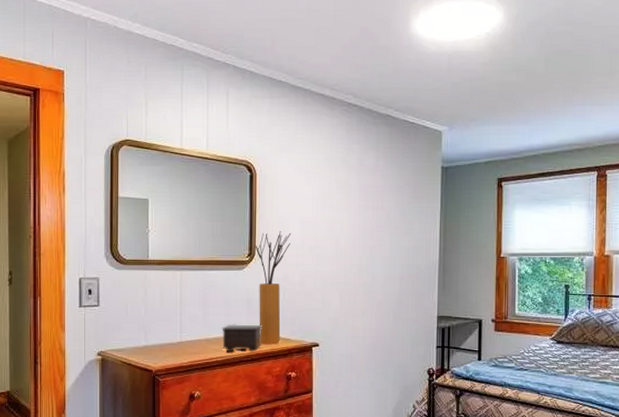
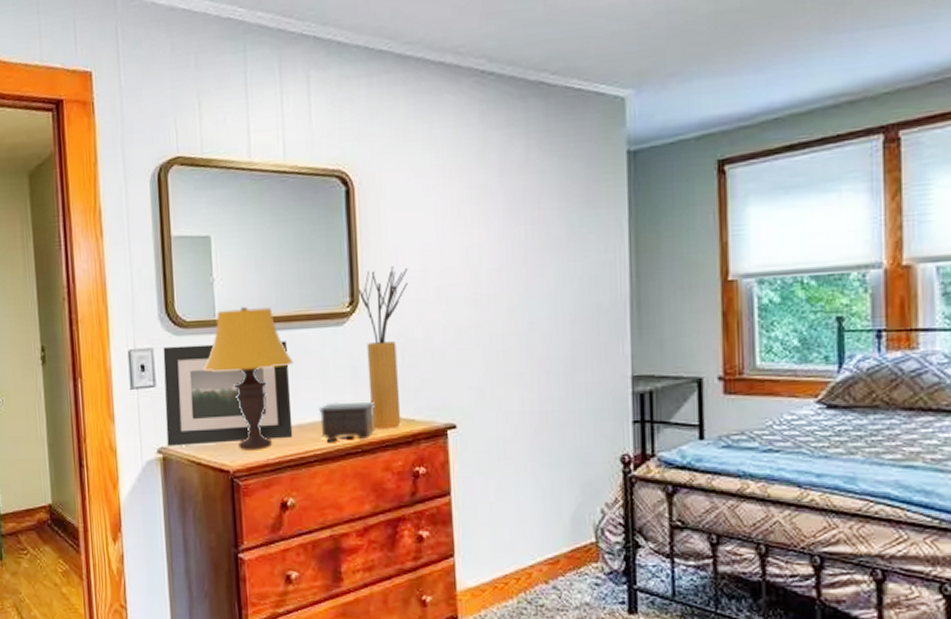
picture frame: none [105,277,202,351] -> present [163,341,293,446]
table lamp: none [137,251,205,357] -> present [203,306,293,452]

